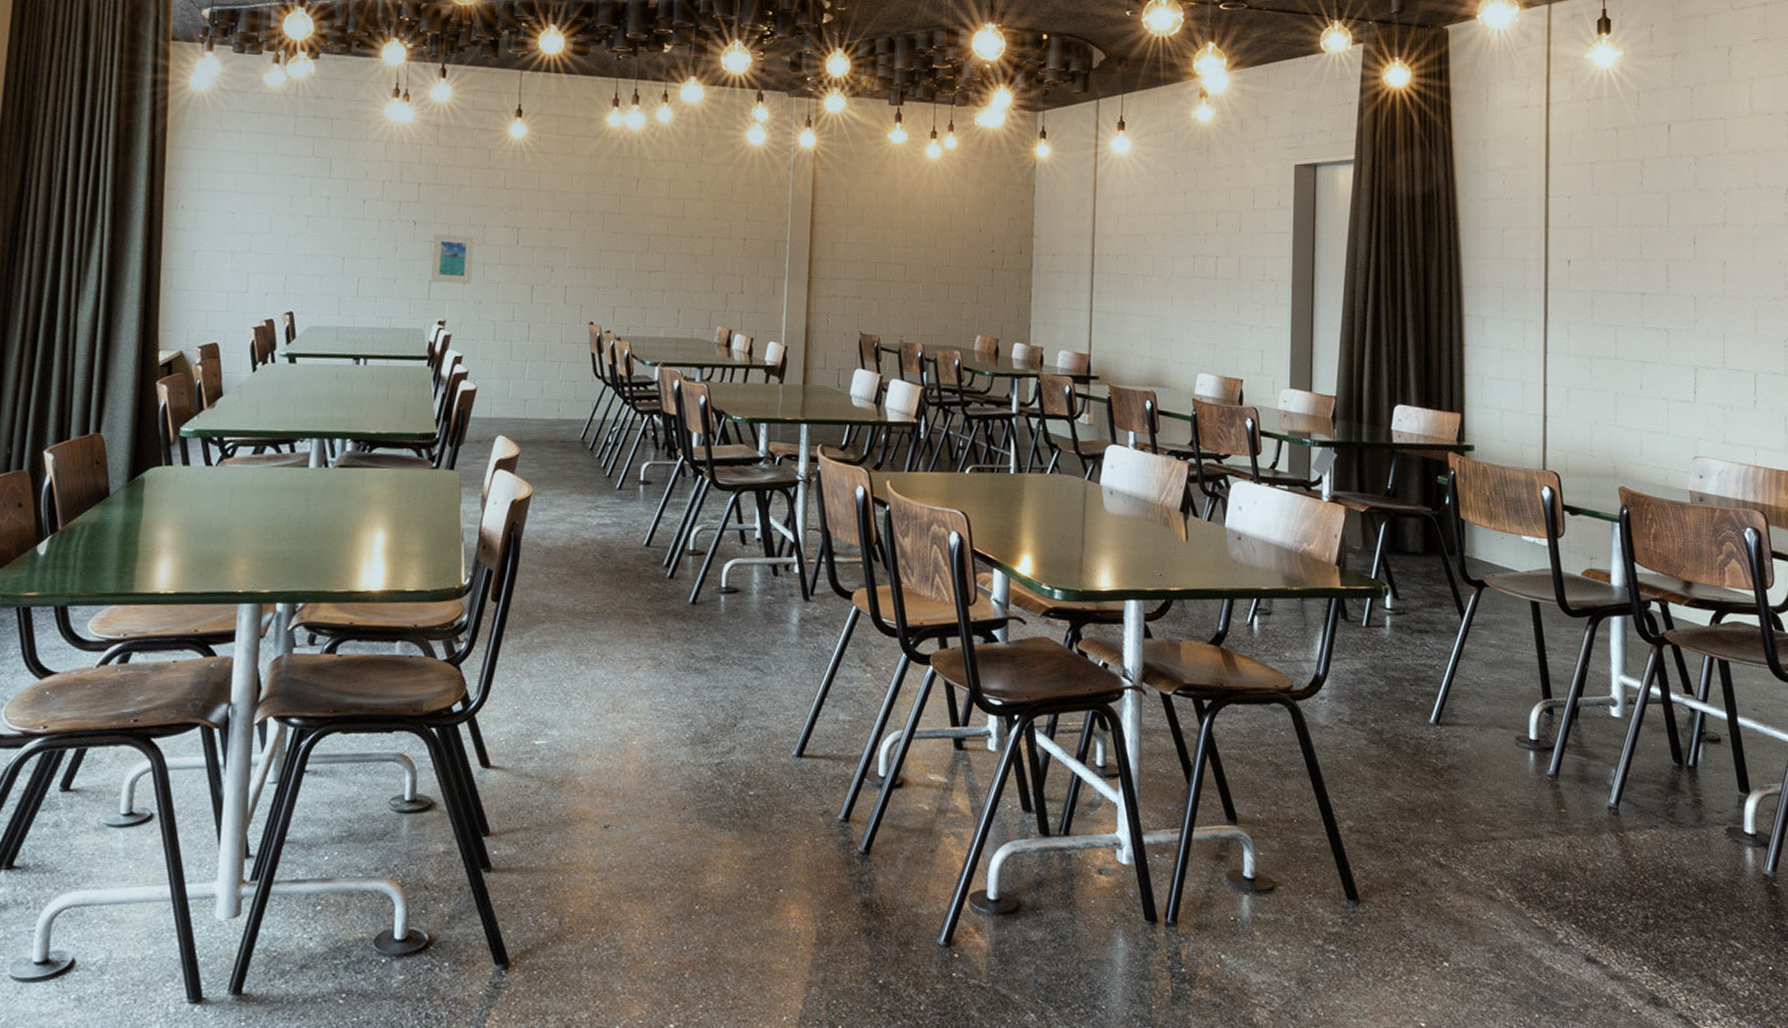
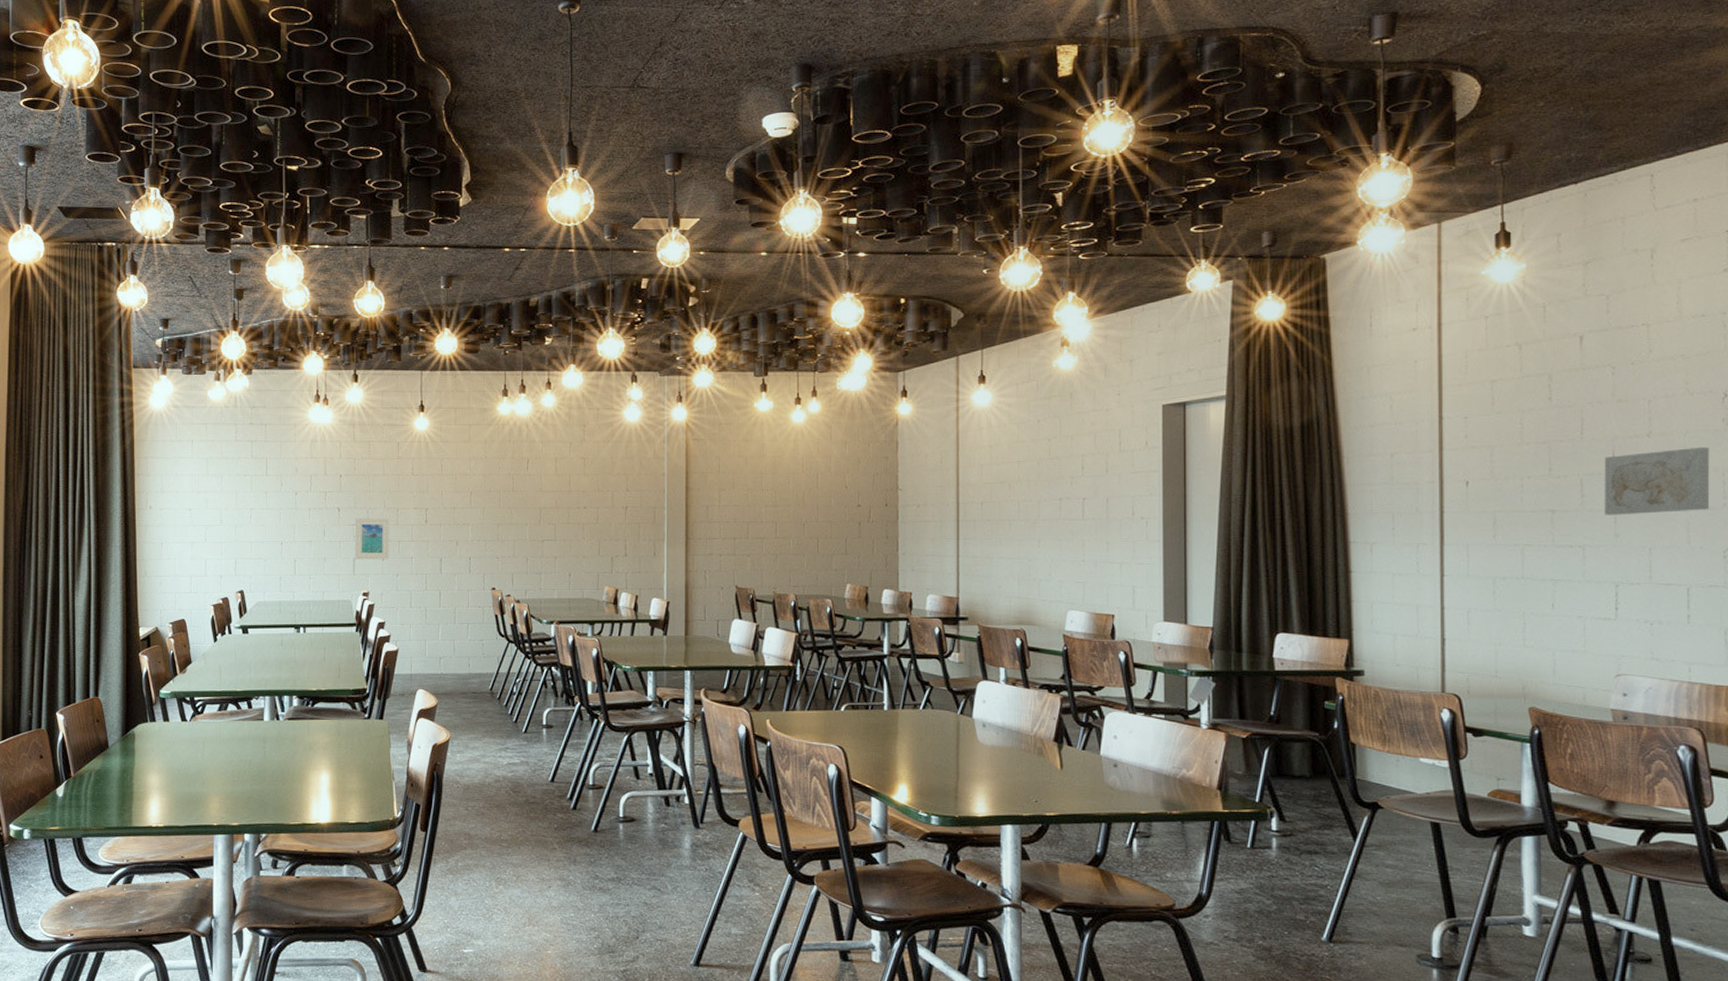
wall art: none [1686,239,1774,301] -> present [1604,447,1710,515]

